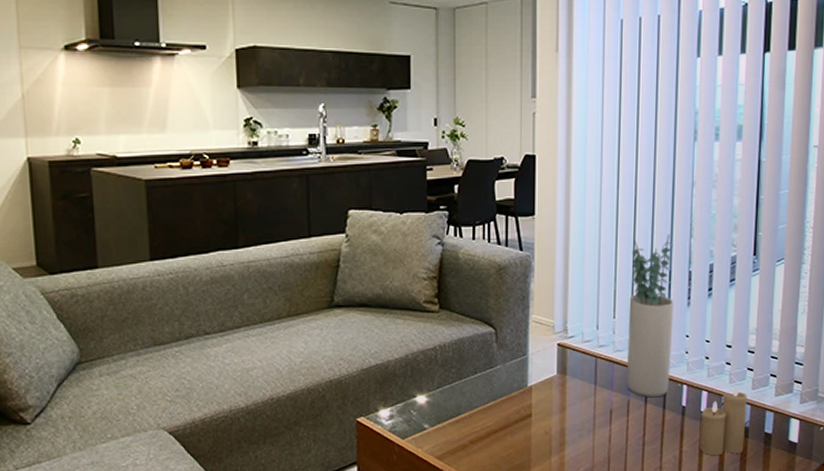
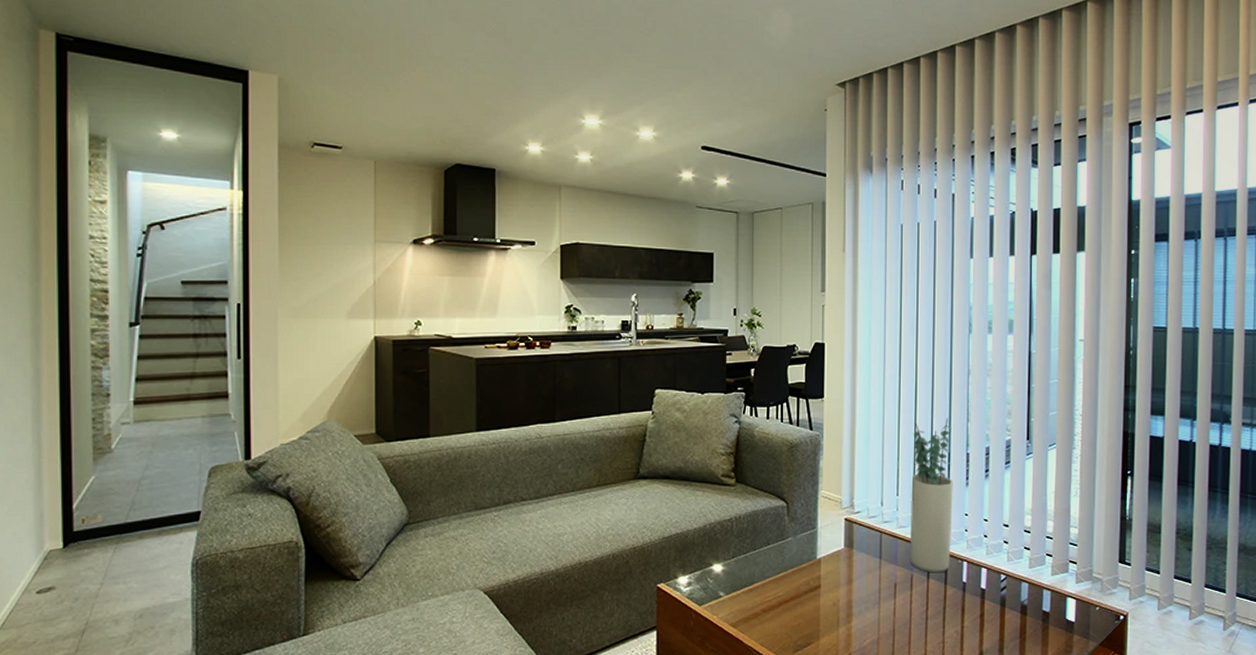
candle: present [699,385,748,456] -> none [979,563,1025,633]

